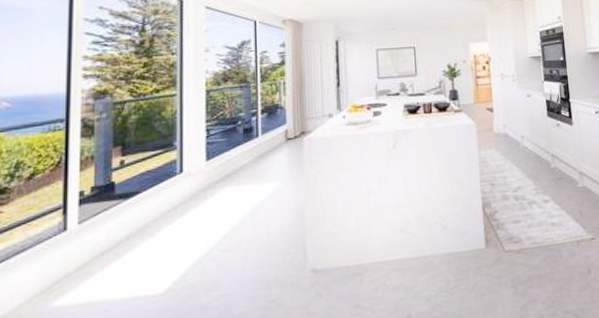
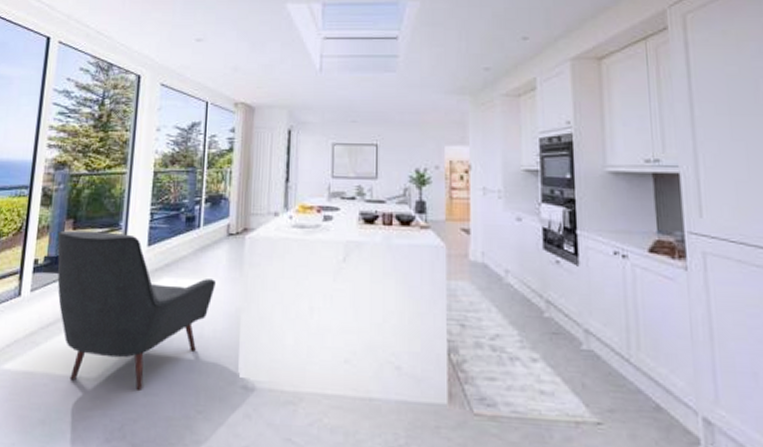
chair: none [104,152,278,301] -> present [57,230,216,390]

